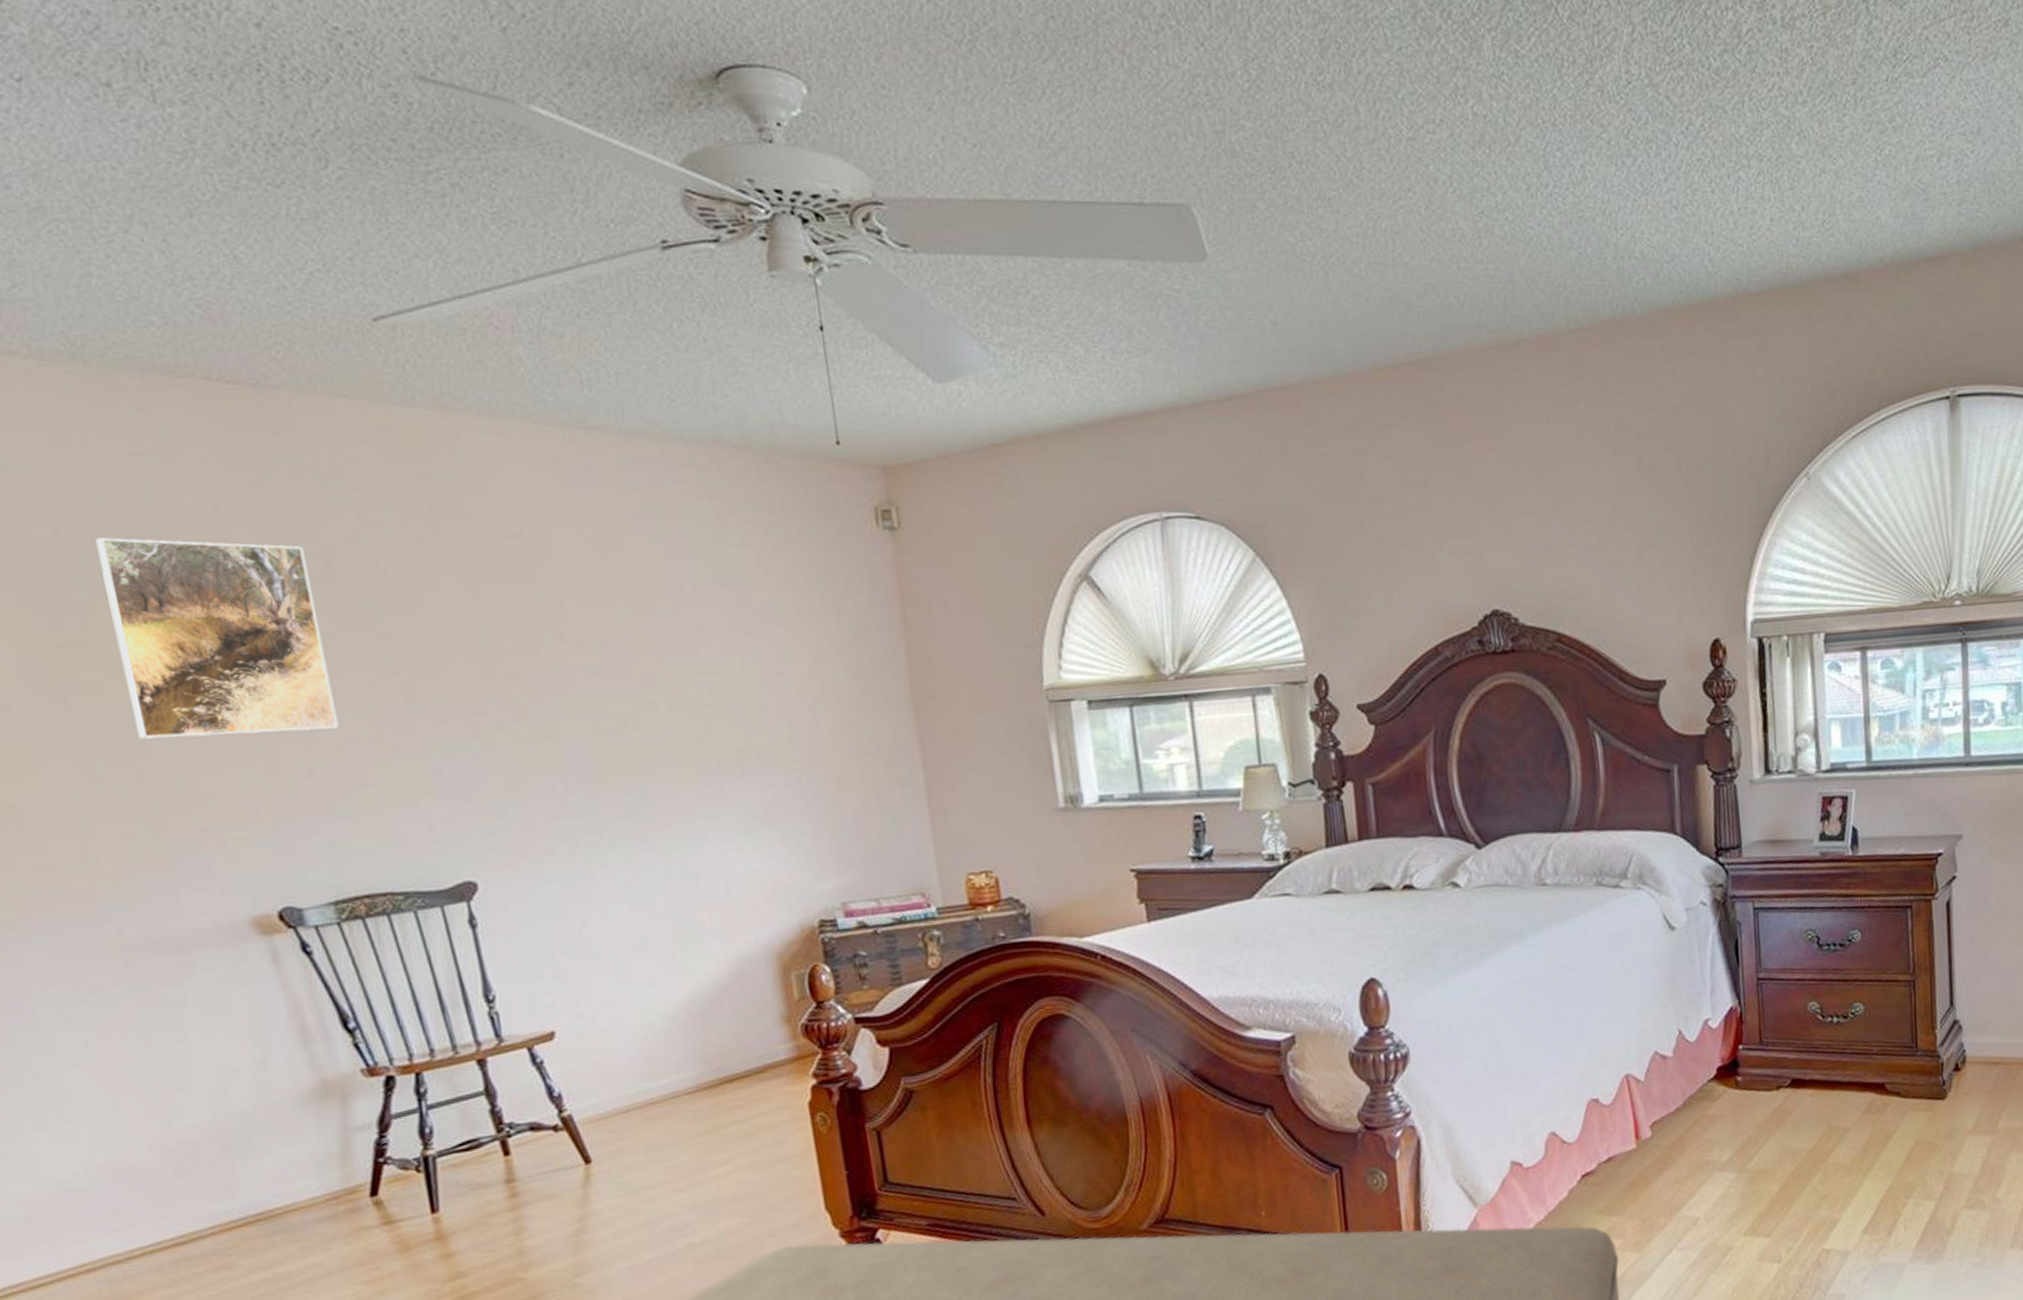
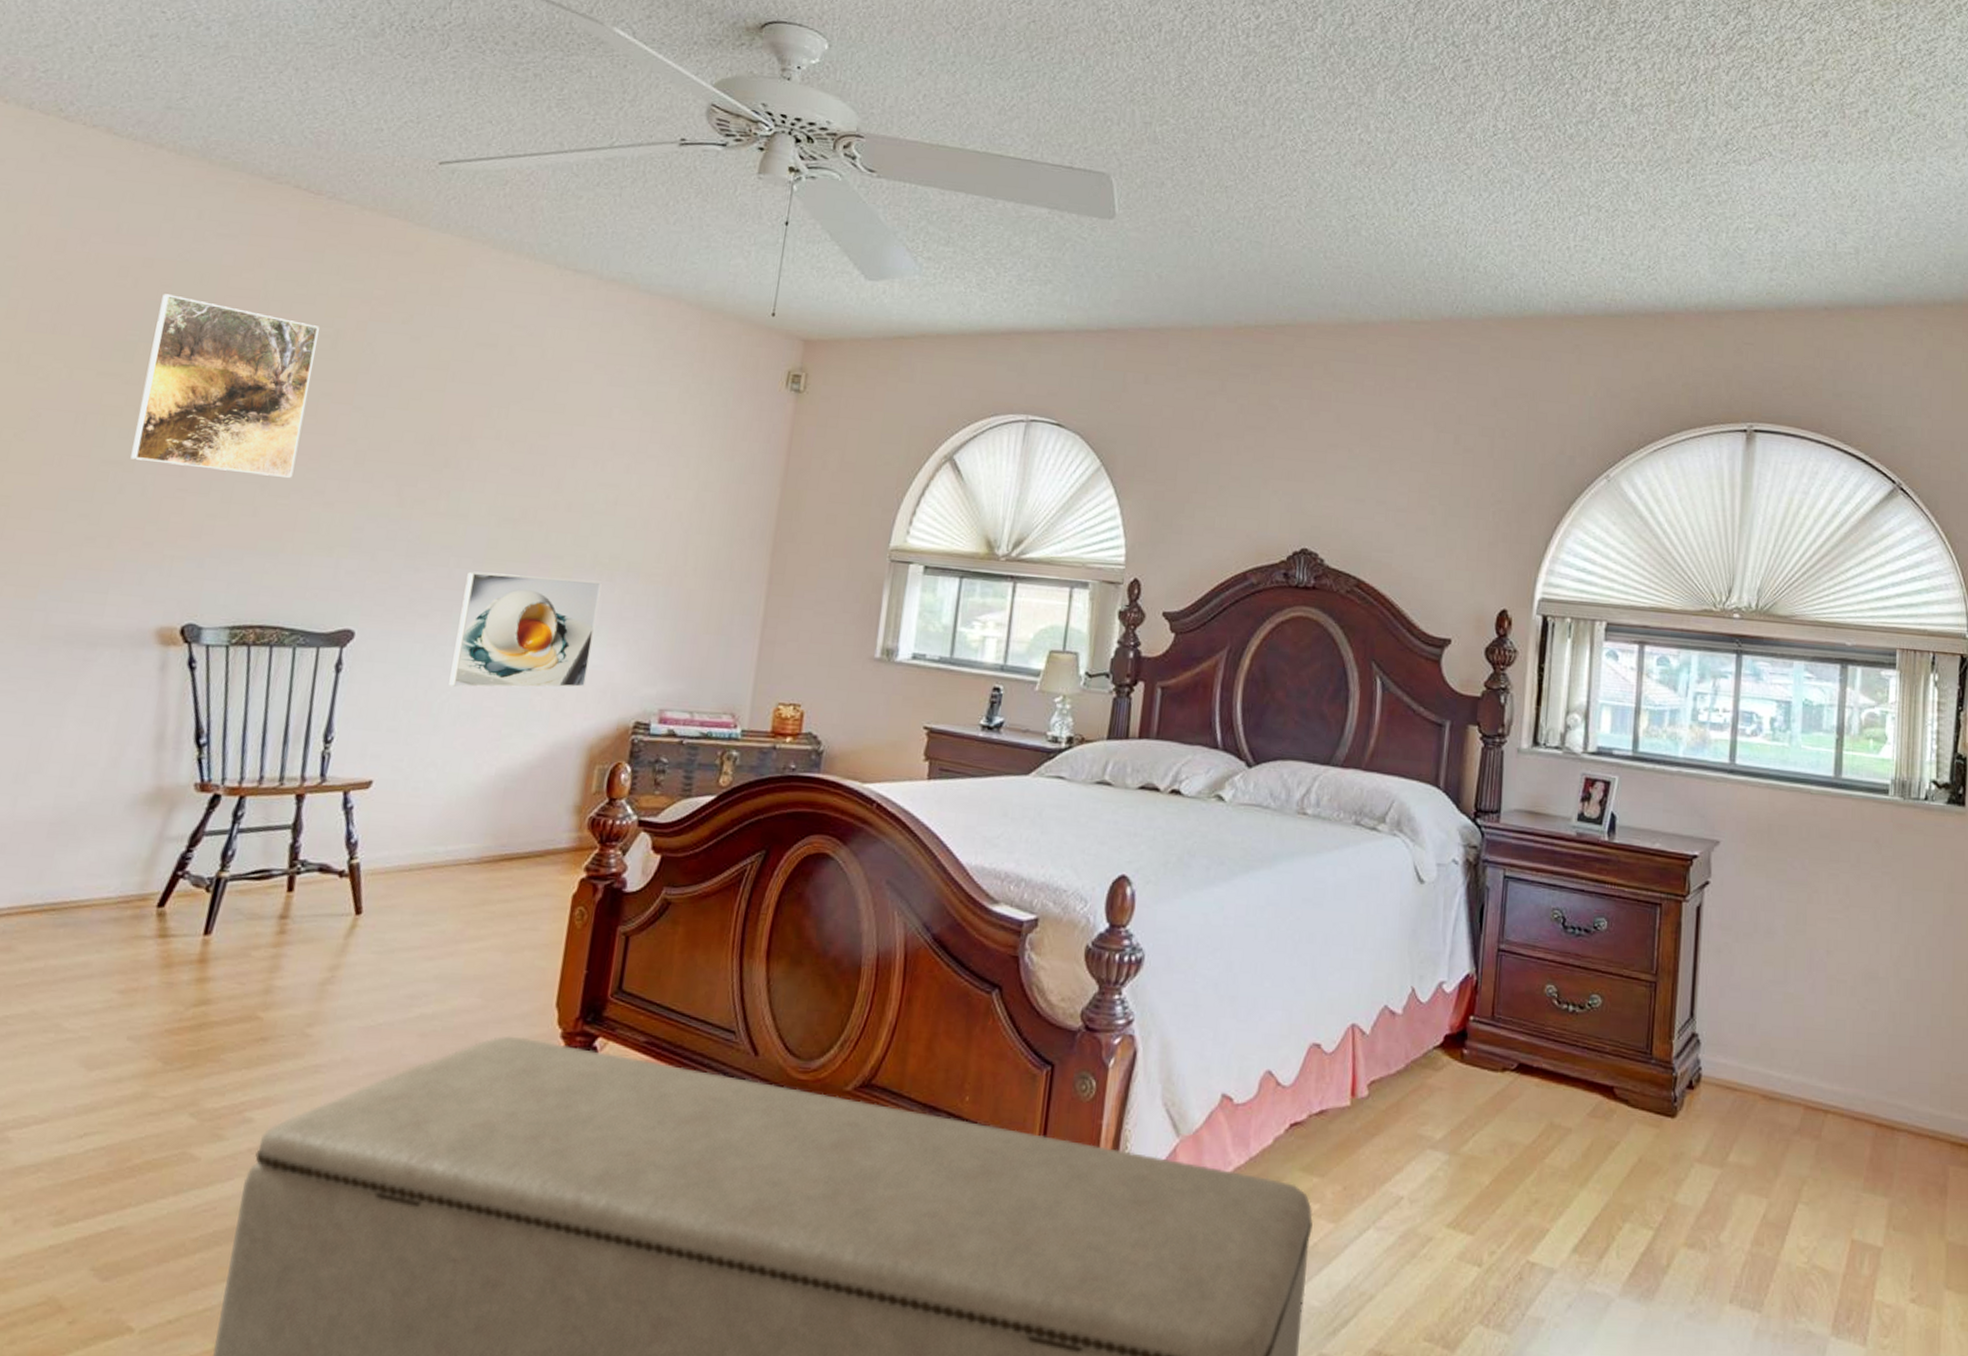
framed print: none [581,780,754,920] -> present [449,571,602,688]

